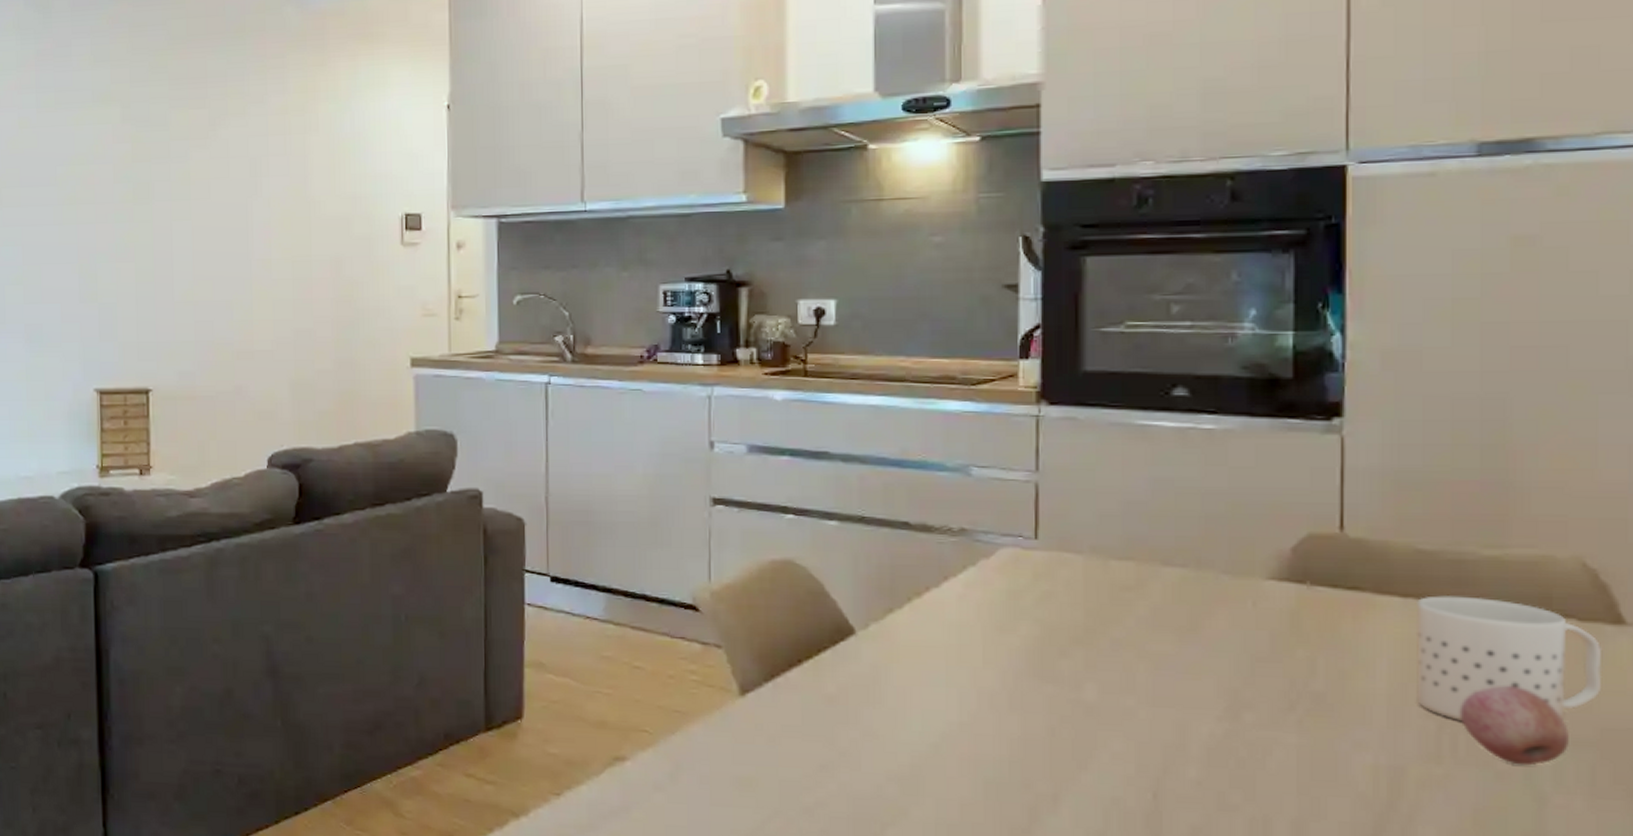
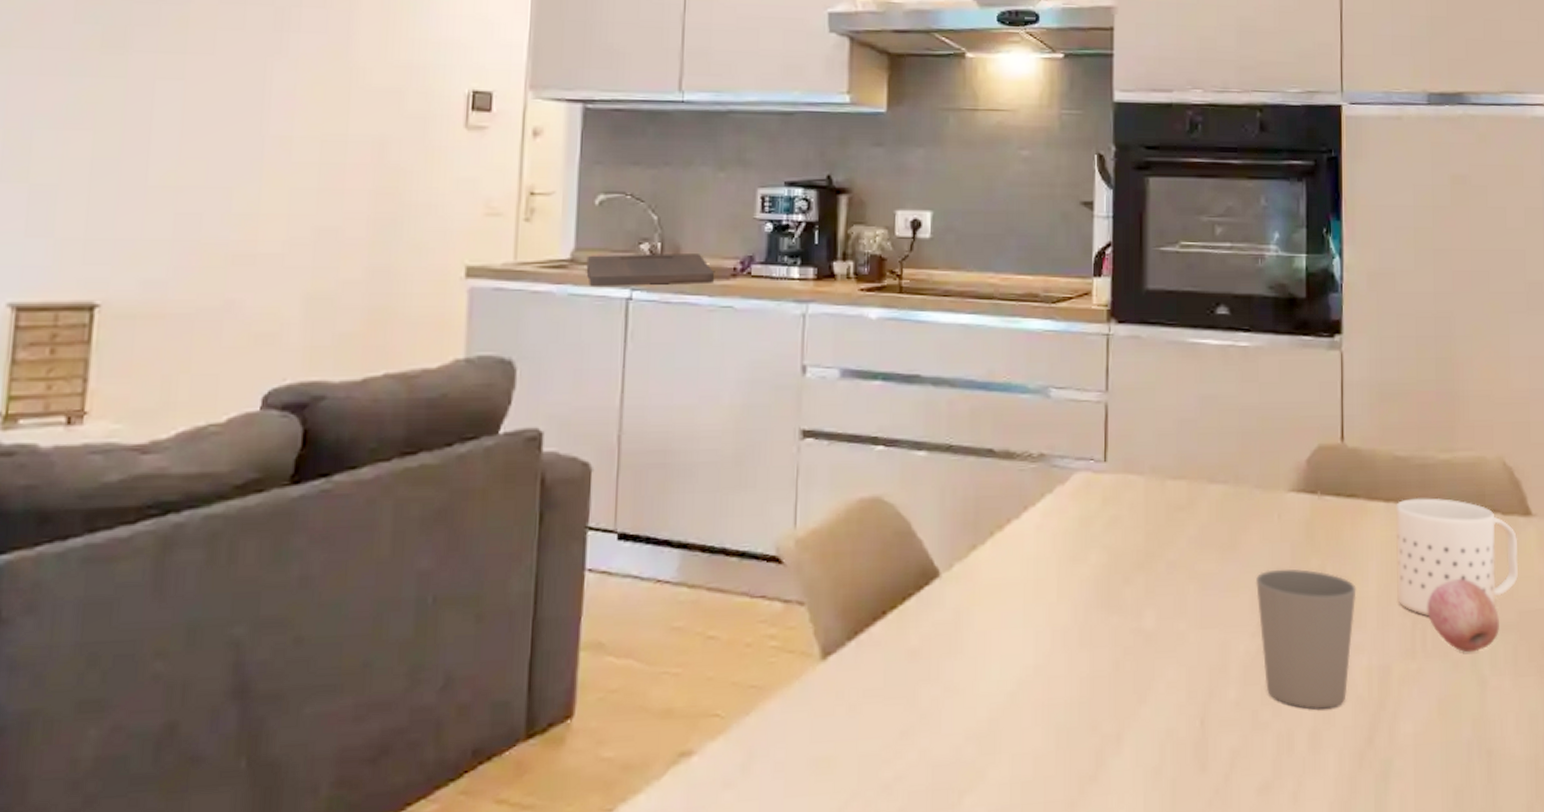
cutting board: none [509,344,624,374] -> present [586,253,715,288]
dixie cup: none [1222,656,1359,800] -> present [1255,568,1356,709]

